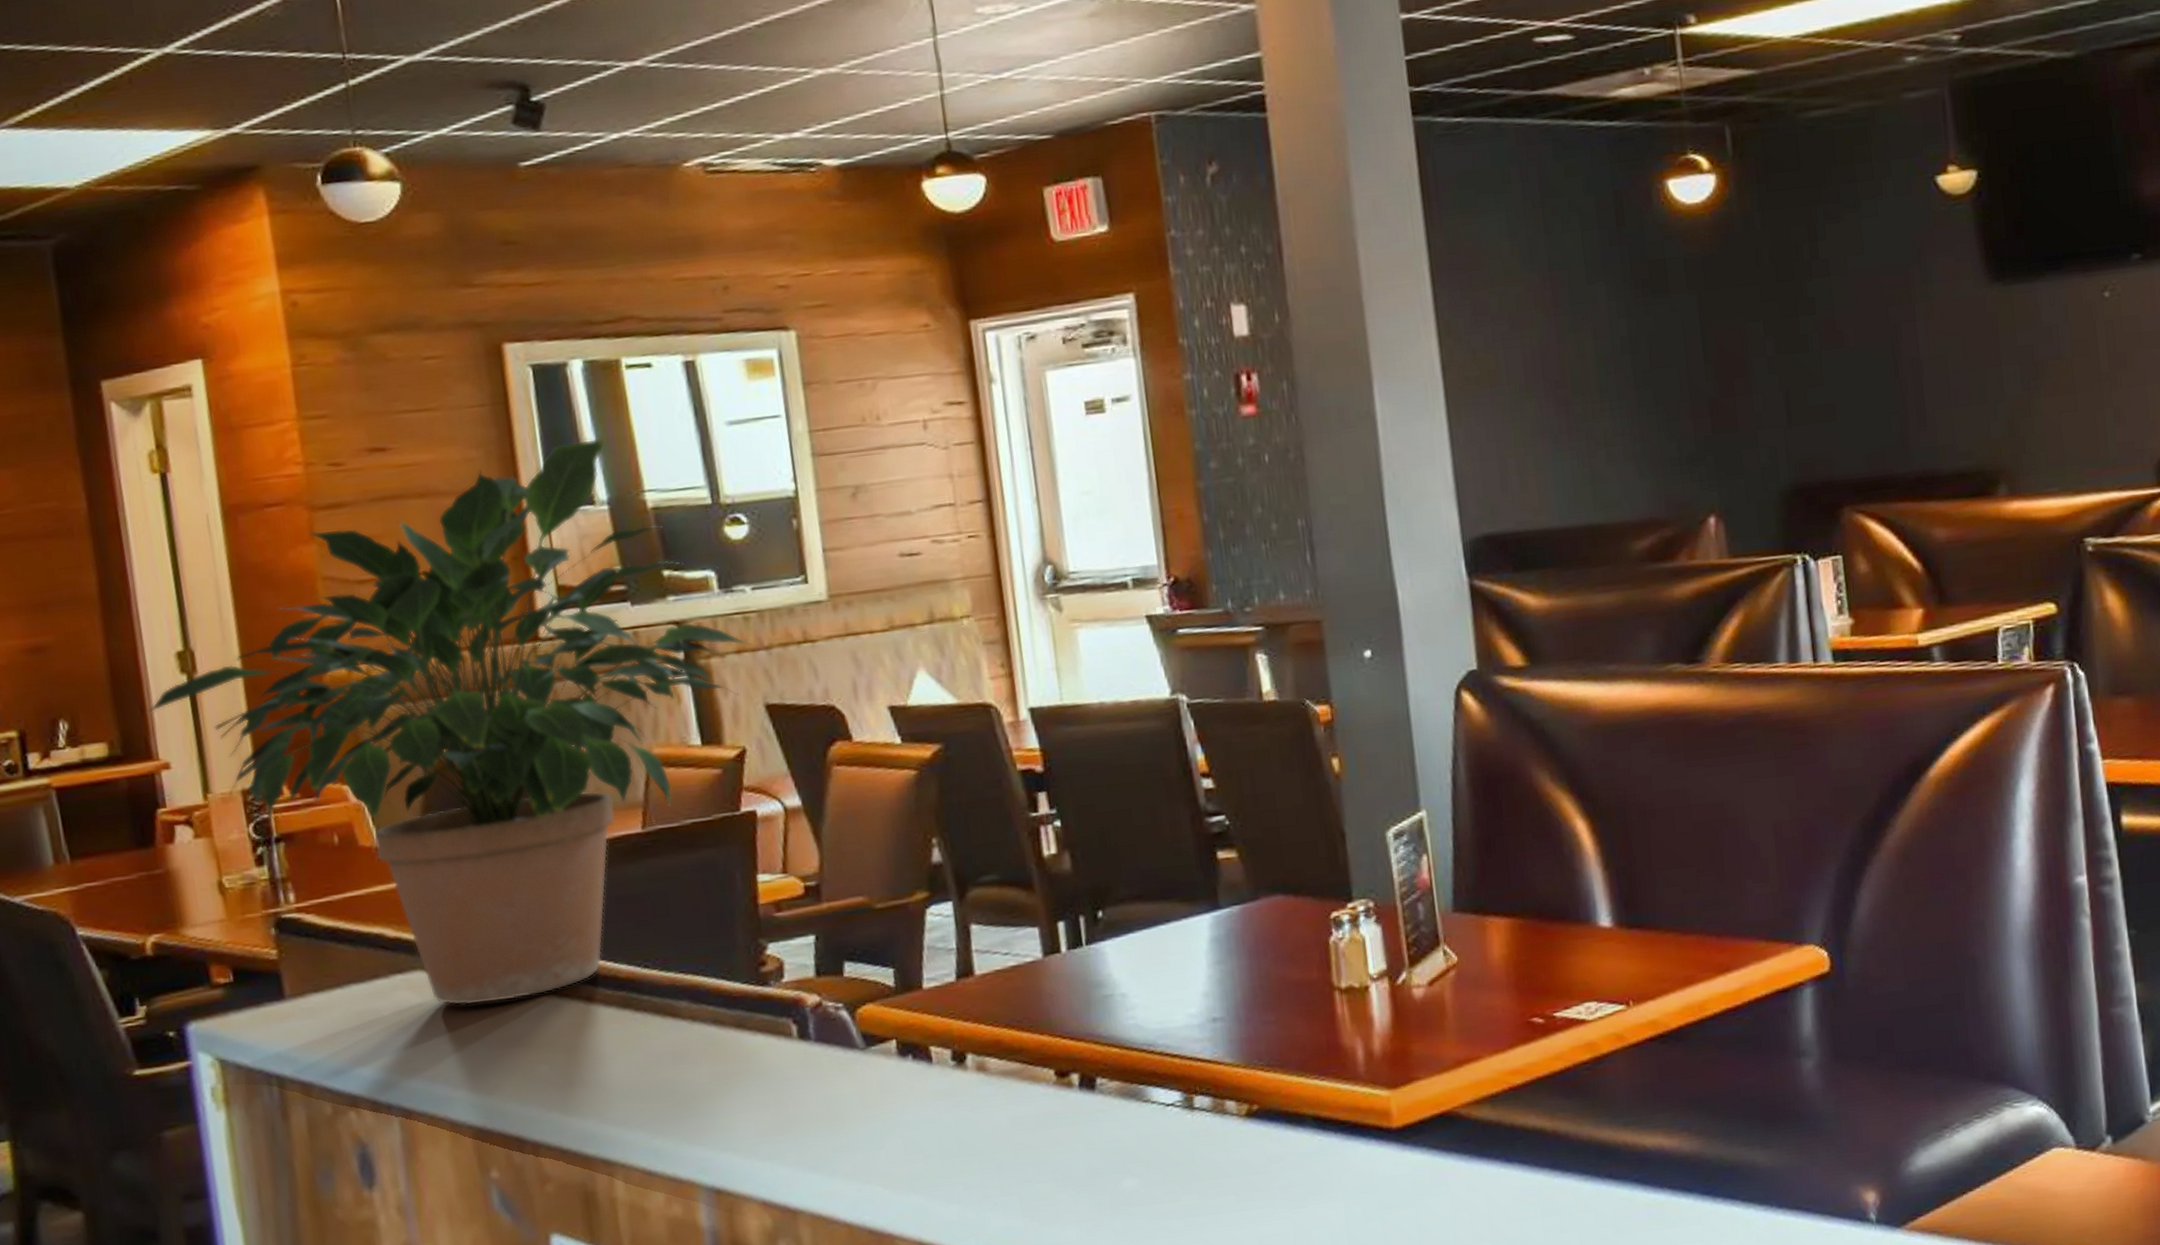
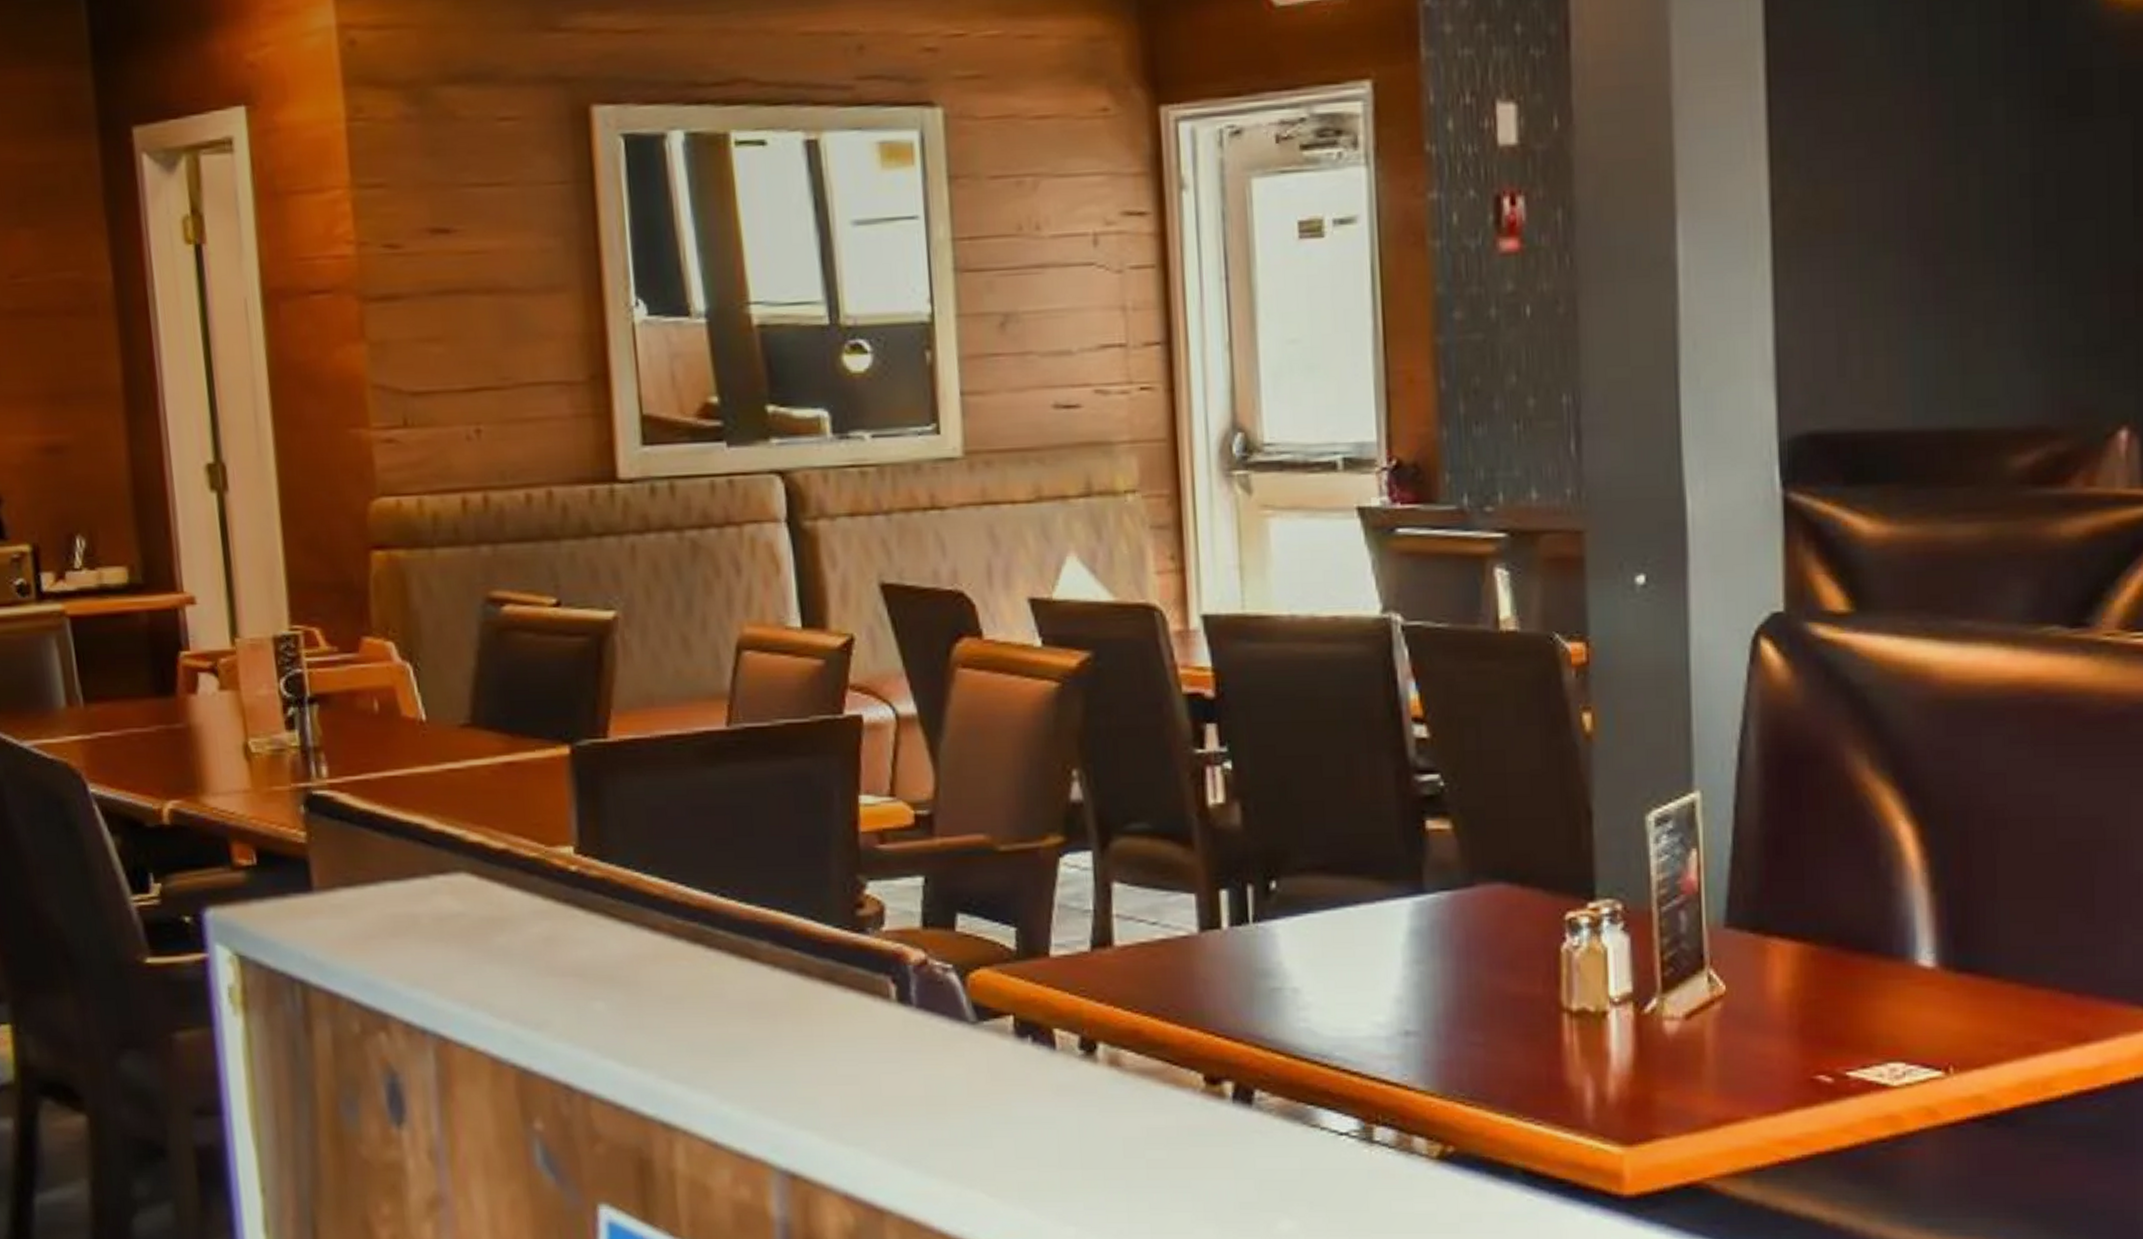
potted plant: present [147,437,752,1006] -> none [172,230,868,921]

